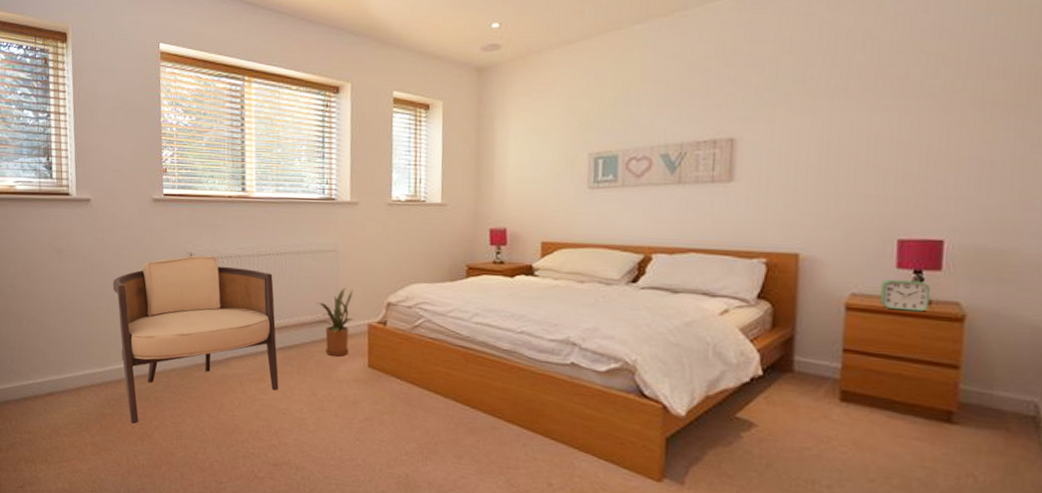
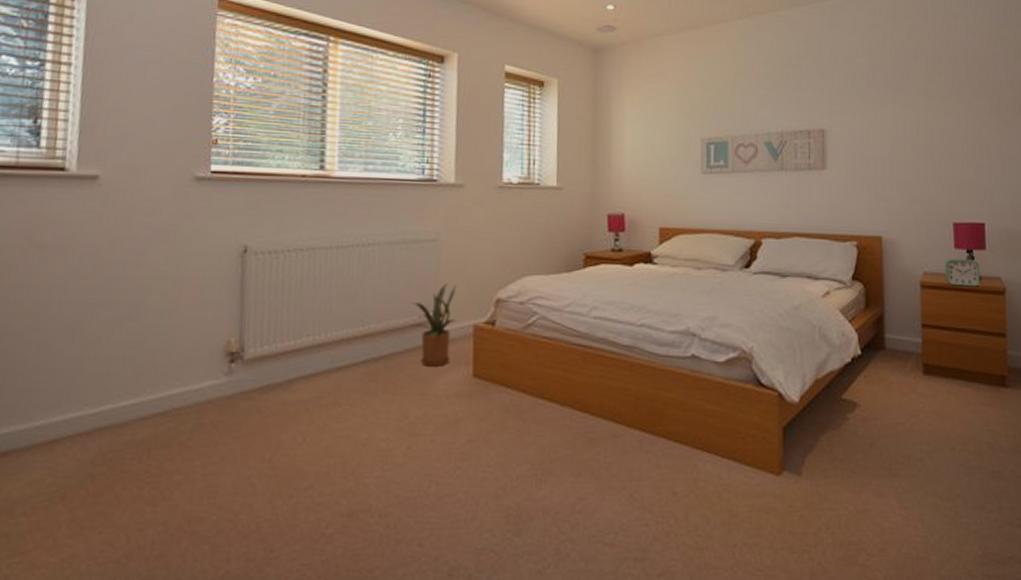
armchair: present [112,255,279,424] -> none [123,248,360,483]

